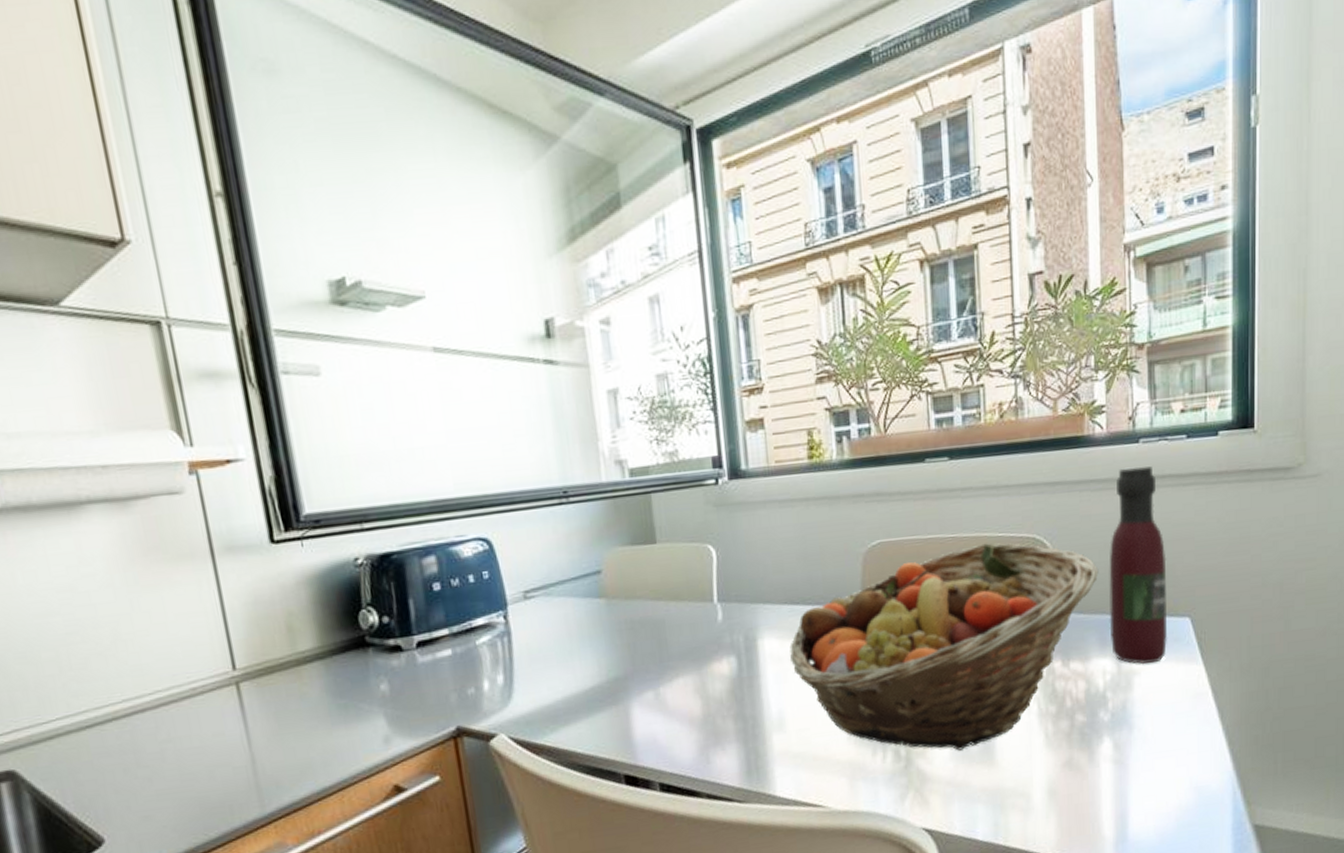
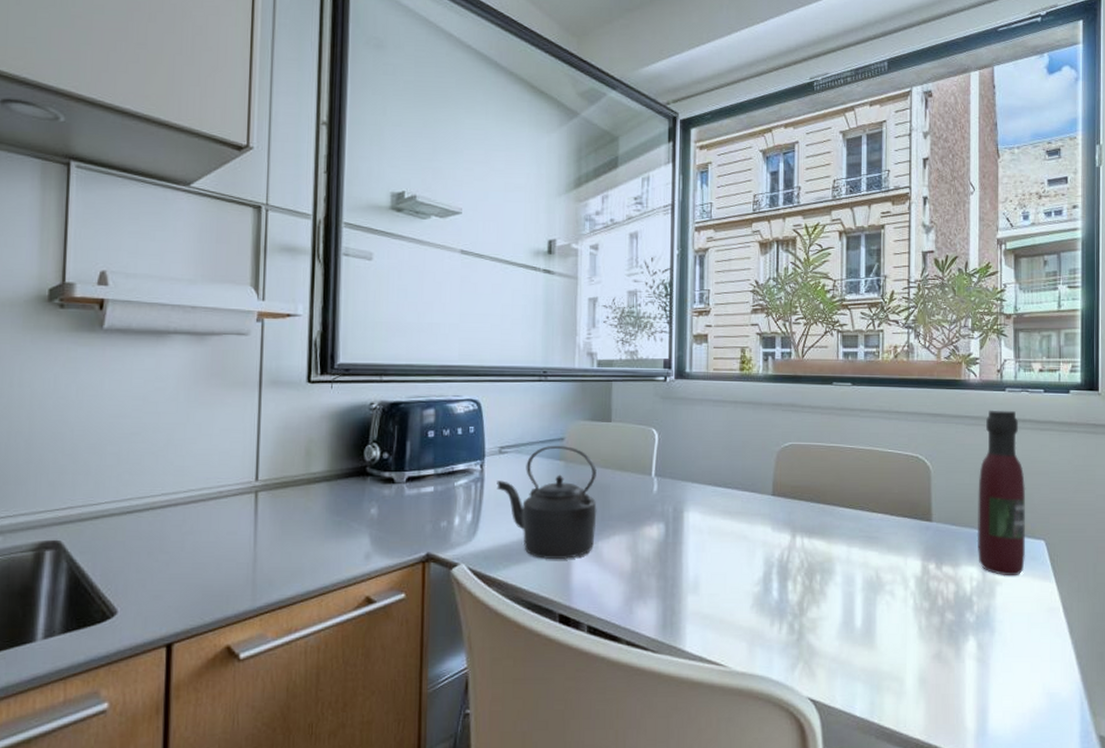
kettle: none [526,579,655,716] -> present [497,445,597,560]
fruit basket: present [789,543,1099,751] -> none [709,456,970,631]

